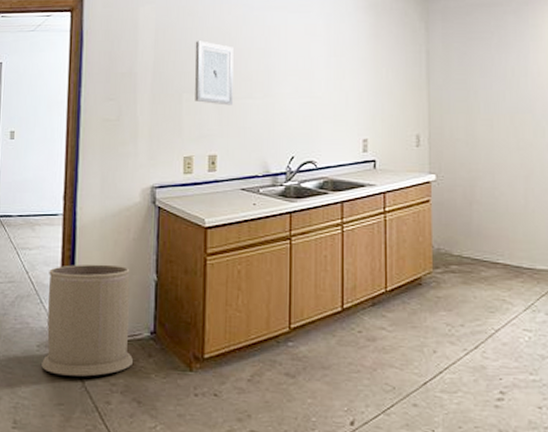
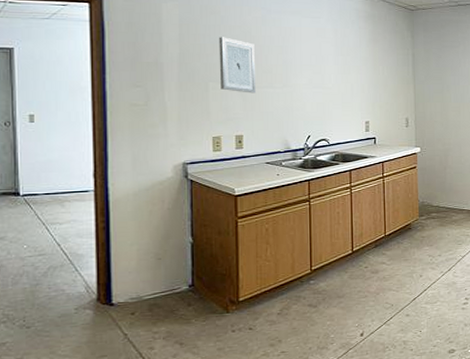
trash can: present [41,264,134,377] -> none [81,232,174,332]

